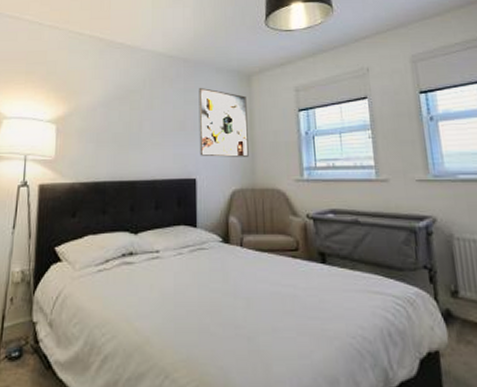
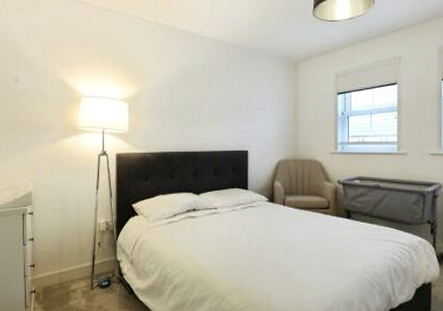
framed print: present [198,87,249,157] -> none [251,71,293,133]

